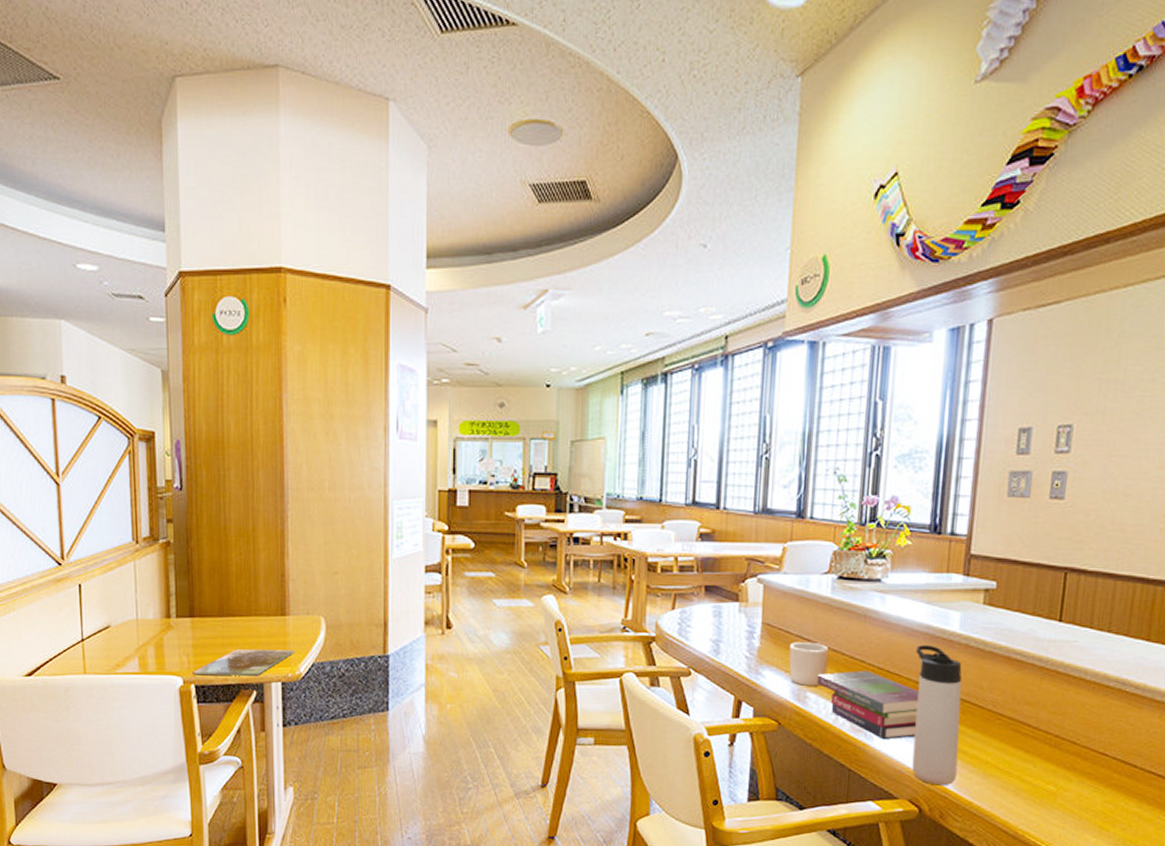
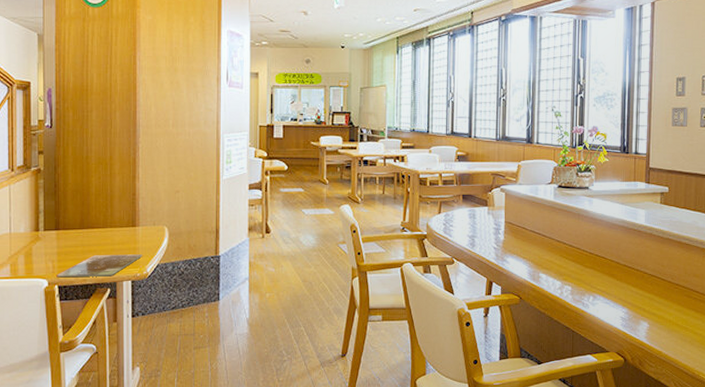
mug: present [789,641,829,686] -> none [526,235,554,268]
books: present [816,670,920,740] -> none [546,255,620,307]
thermos bottle: present [912,645,962,786] -> none [616,235,650,340]

